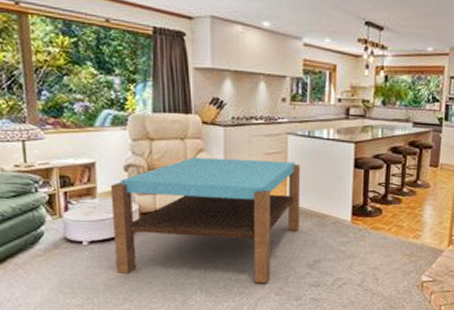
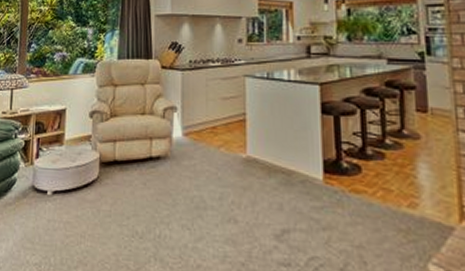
coffee table: present [110,157,301,283] -> none [74,103,263,256]

